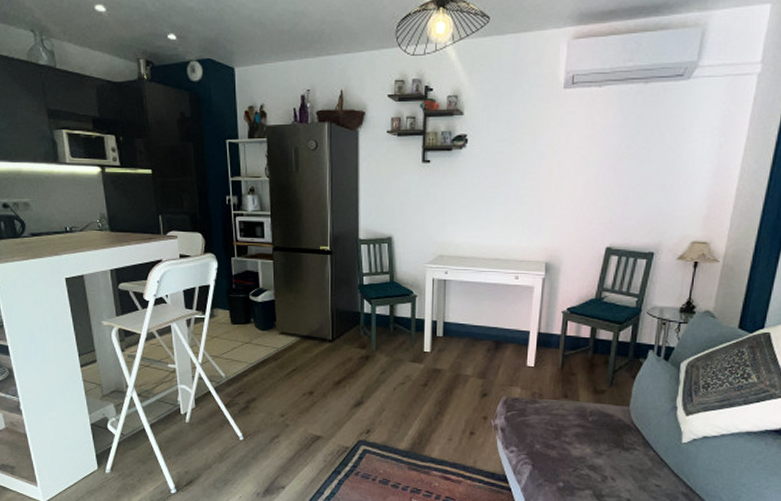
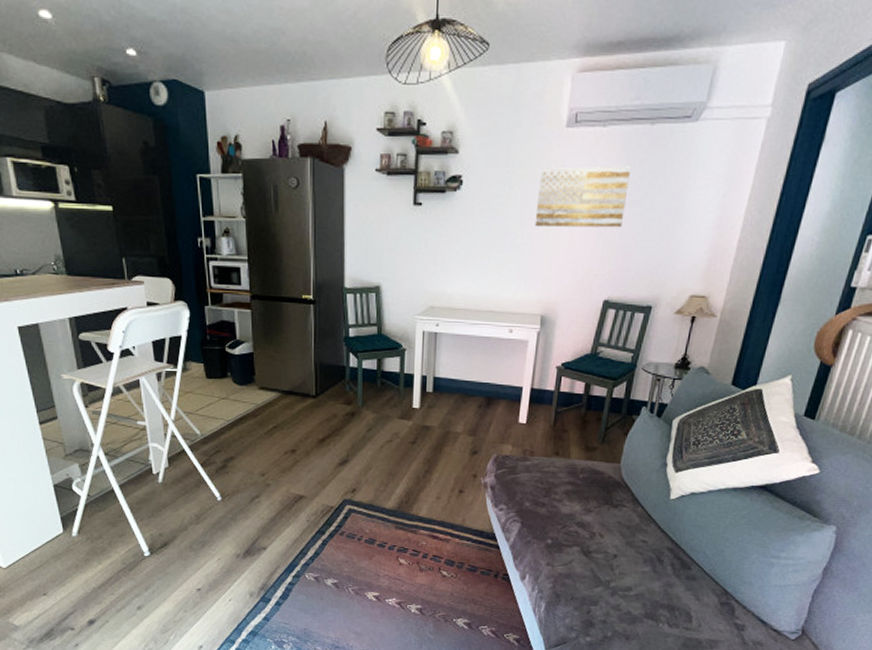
wall art: none [536,122,627,180] -> present [534,166,631,228]

